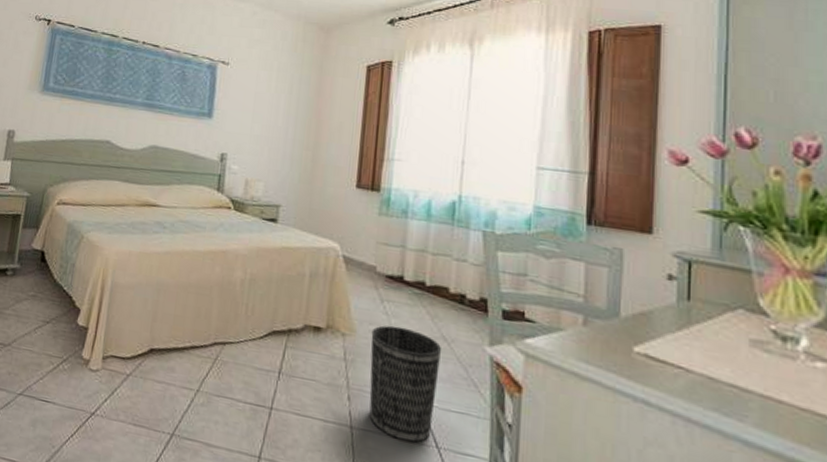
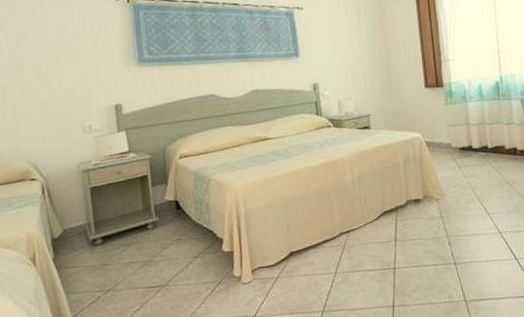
wastebasket: present [369,325,442,443] -> none [456,182,510,262]

